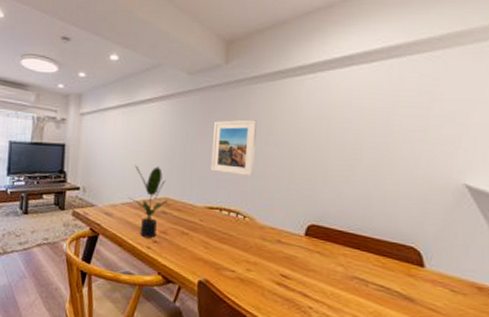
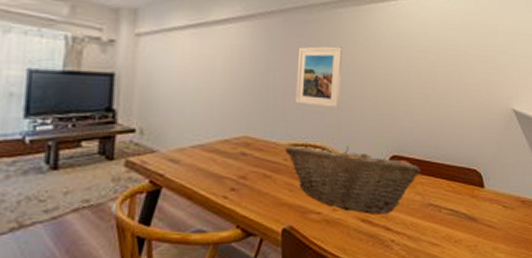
potted plant: present [128,165,169,239] -> none [200,99,249,186]
fruit basket: none [201,208,344,281] -> present [285,145,421,214]

